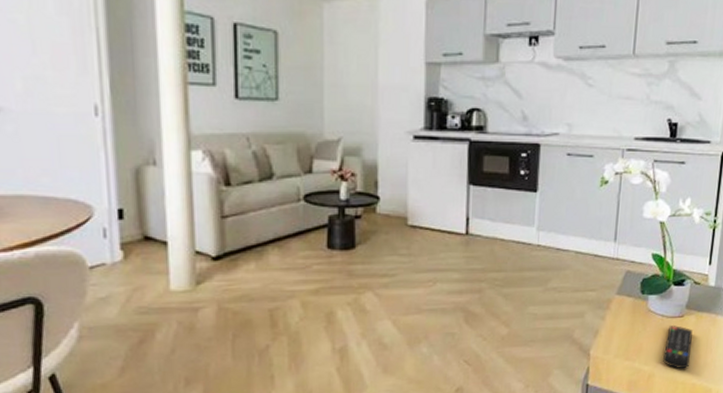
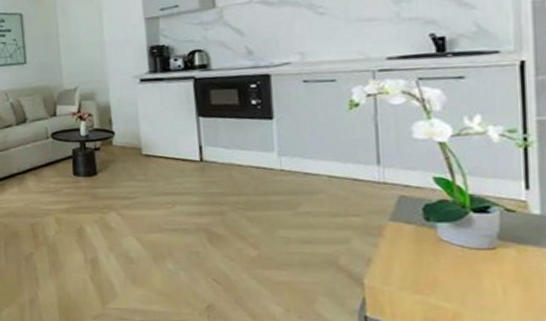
remote control: present [662,324,693,369] -> none [471,257,518,312]

